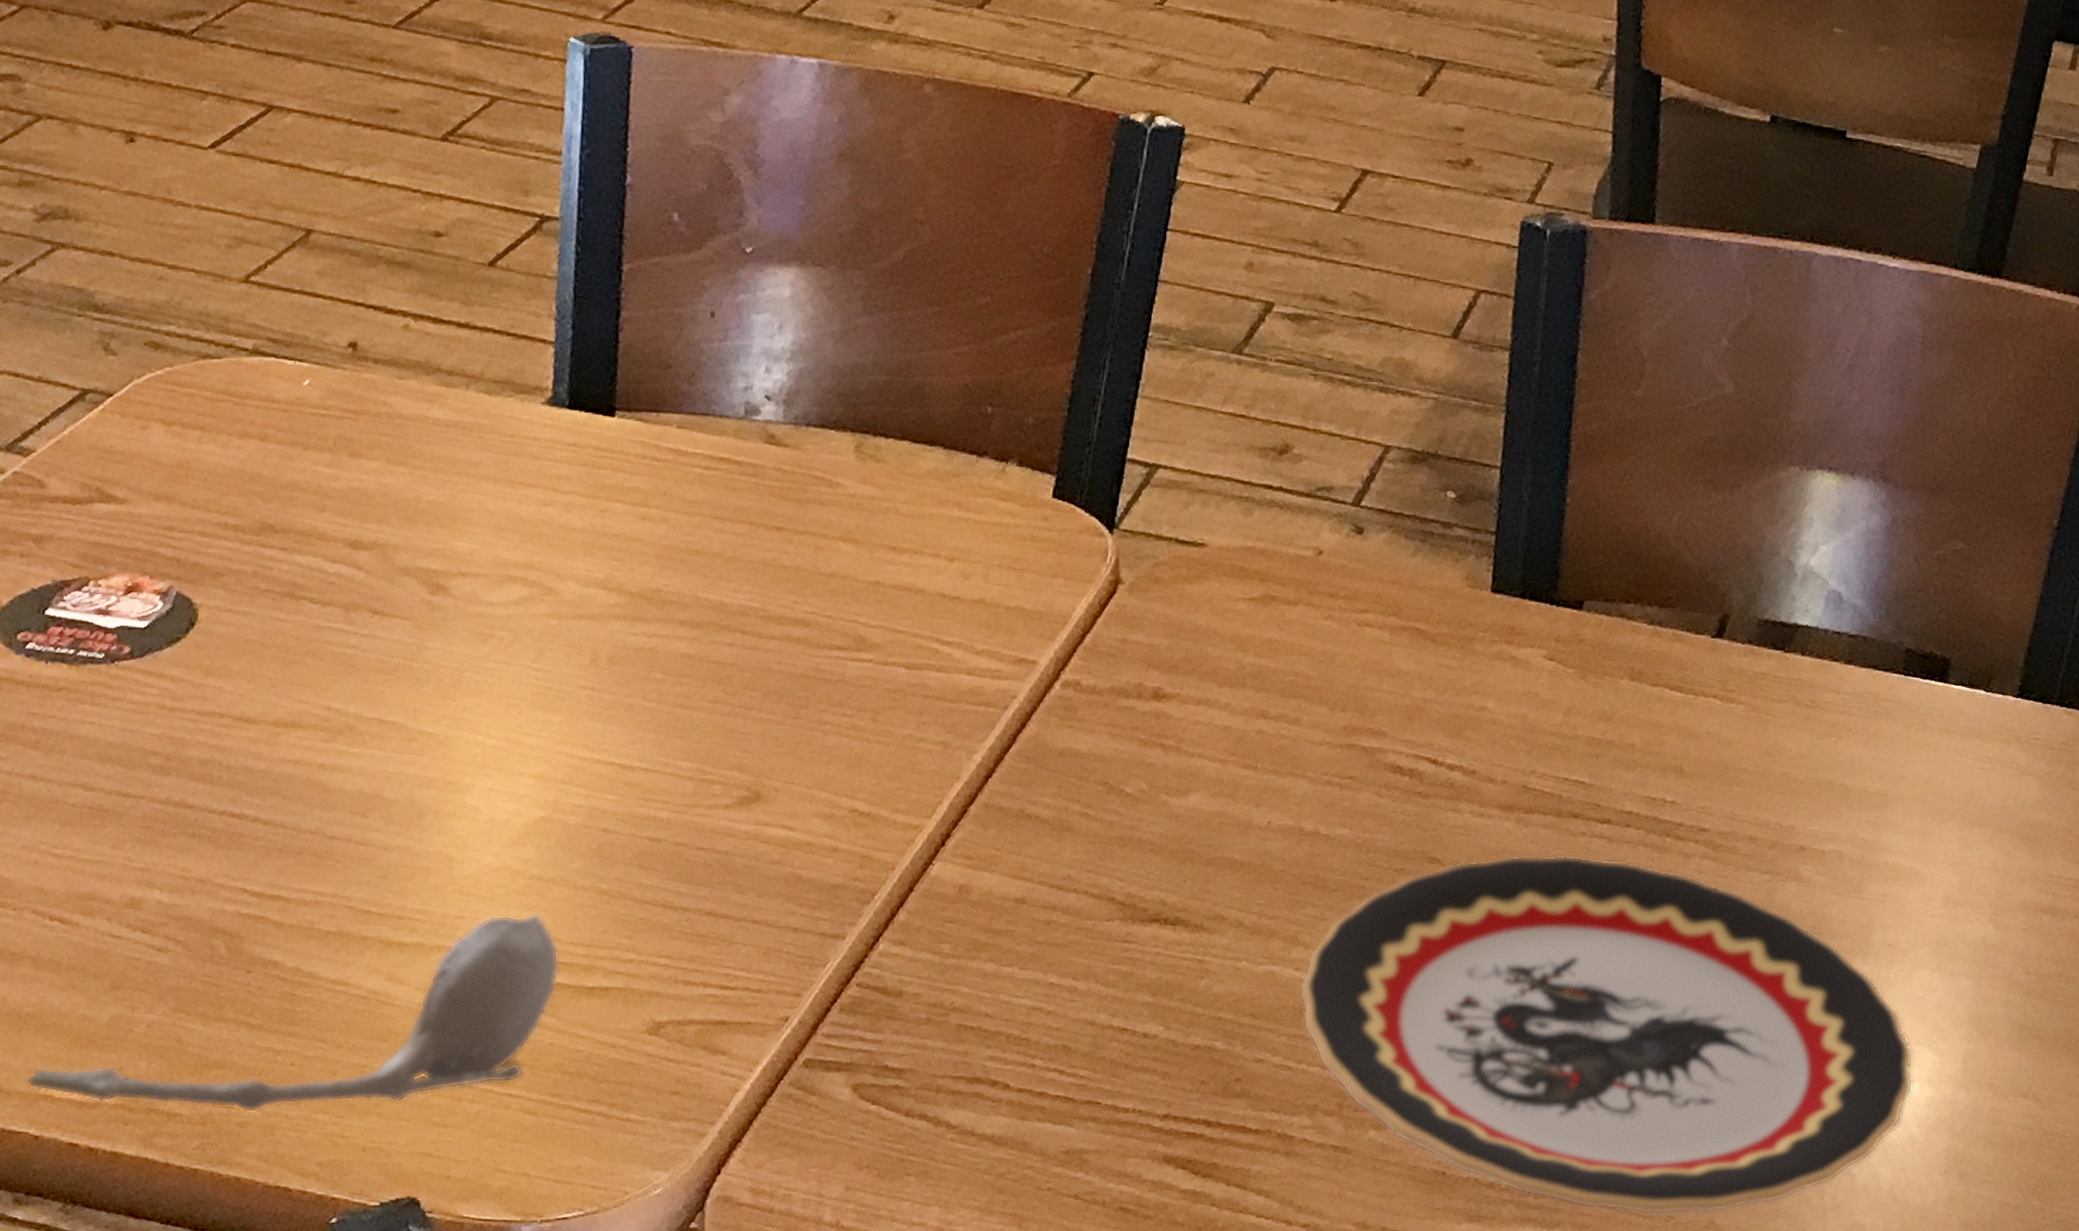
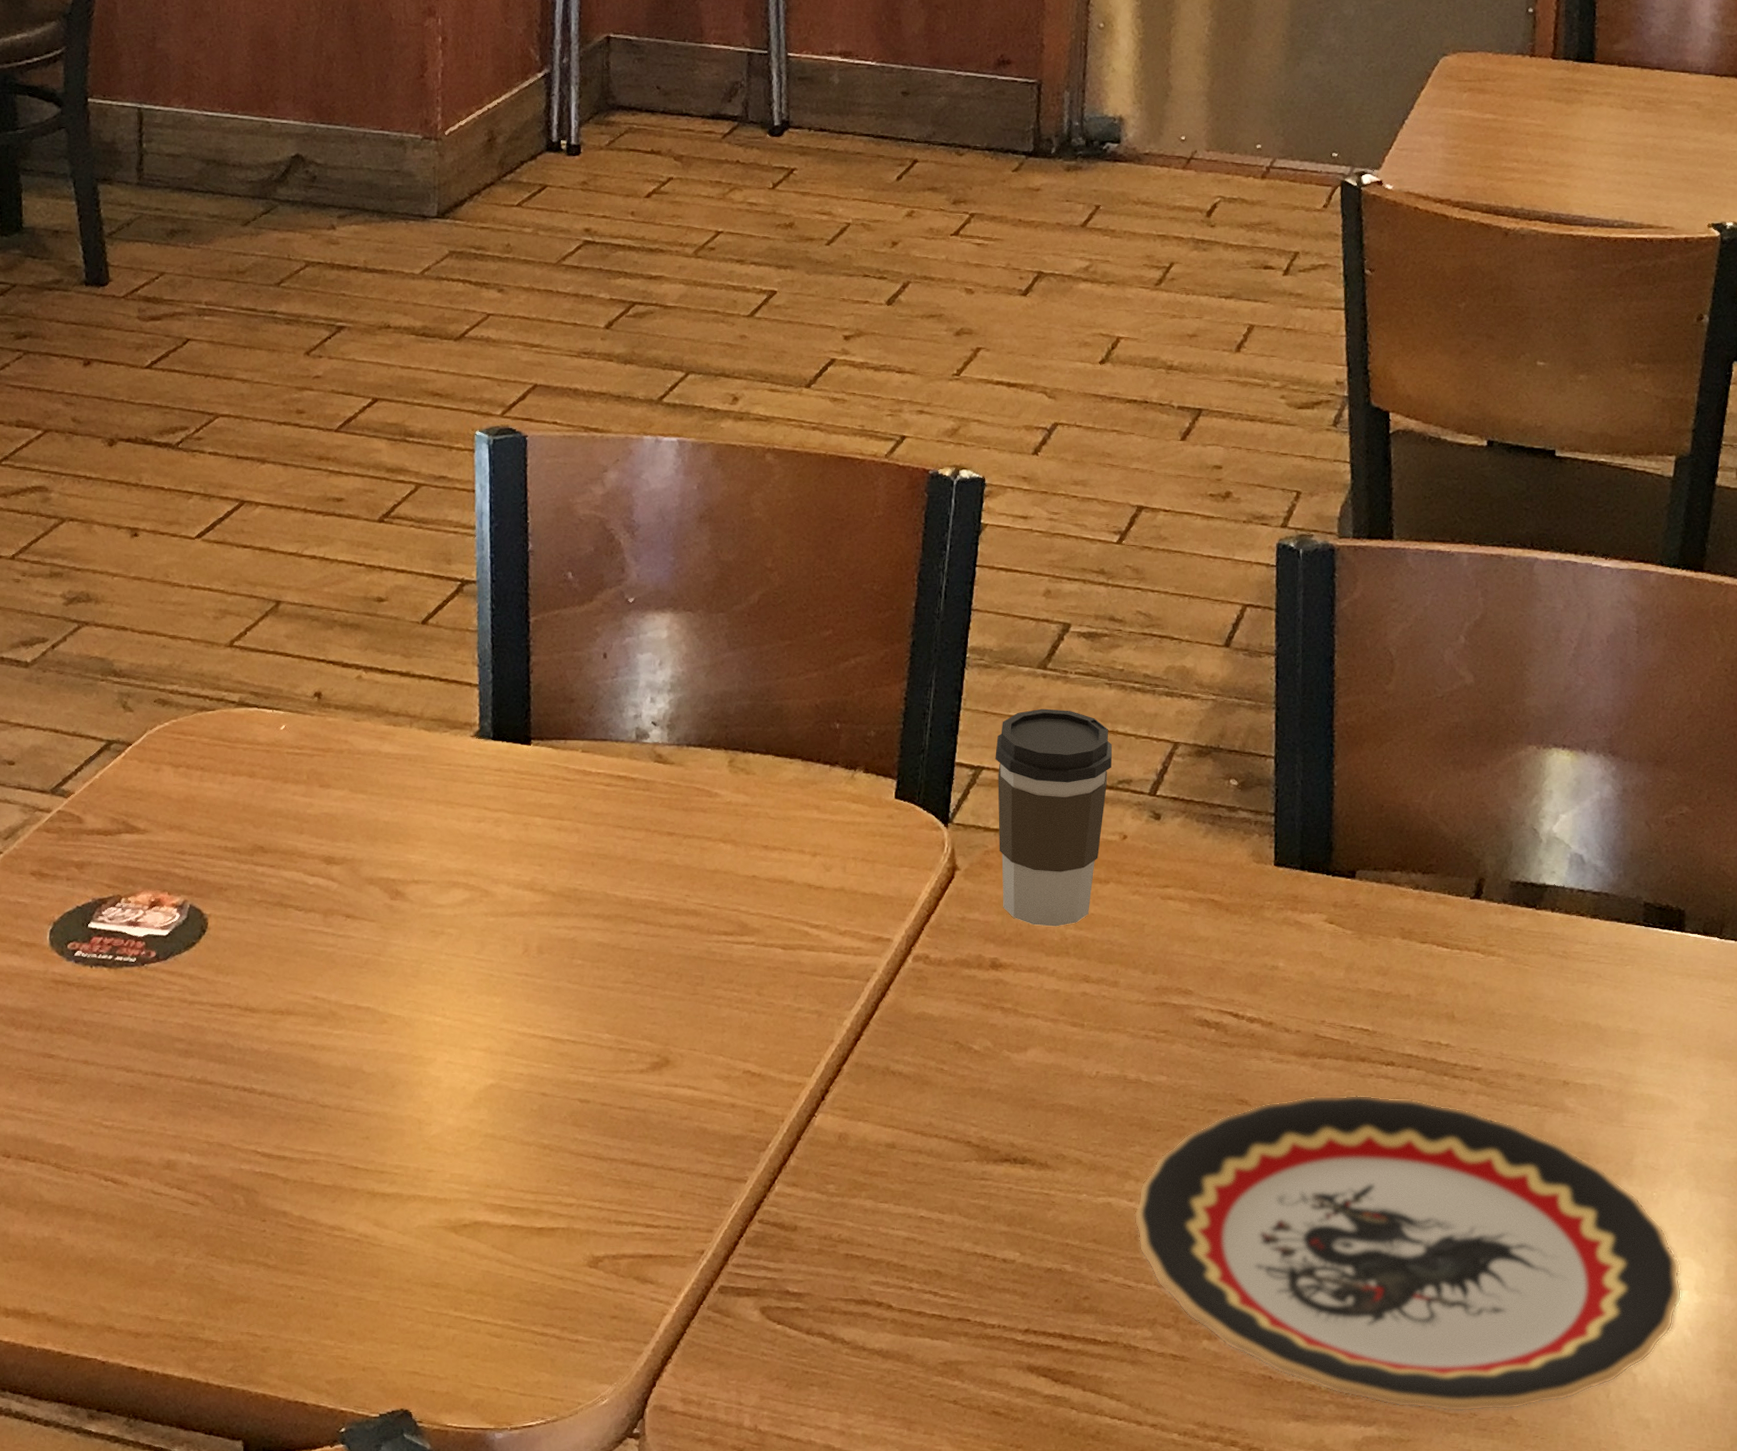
spoon: present [27,912,560,1113] -> none [93,1165,513,1339]
coffee cup: none [1171,400,1313,653] -> present [995,708,1113,927]

